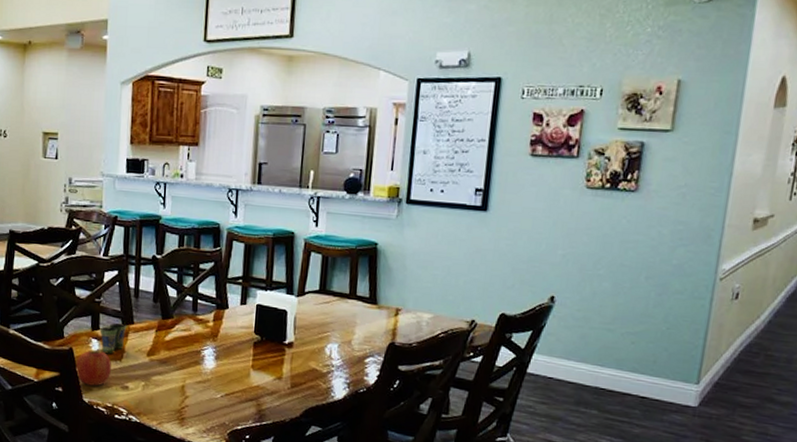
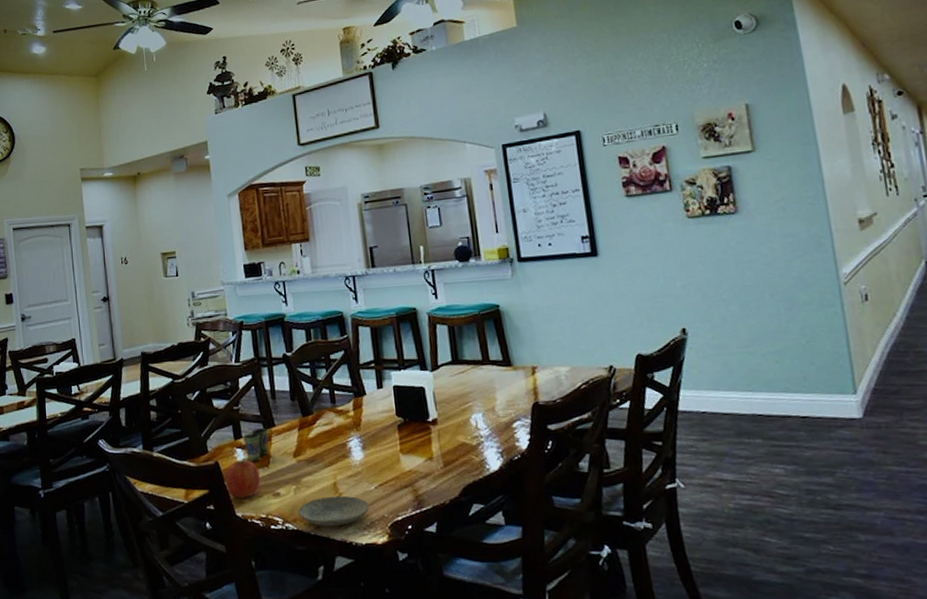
plate: none [143,397,213,426] -> present [298,495,370,527]

